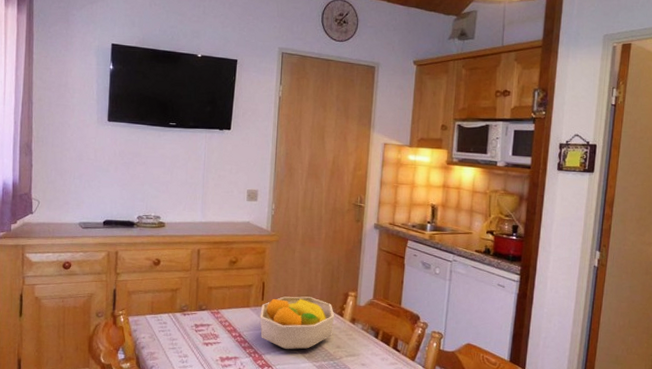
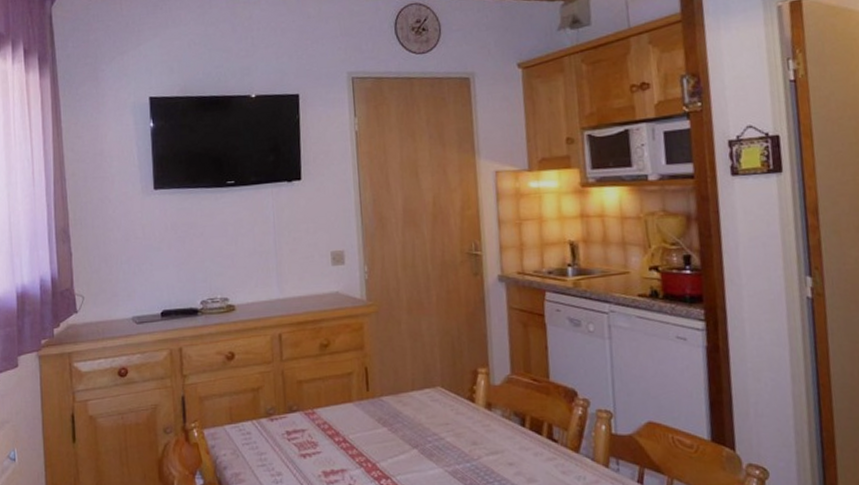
fruit bowl: present [260,296,335,350] -> none [366,380,464,454]

